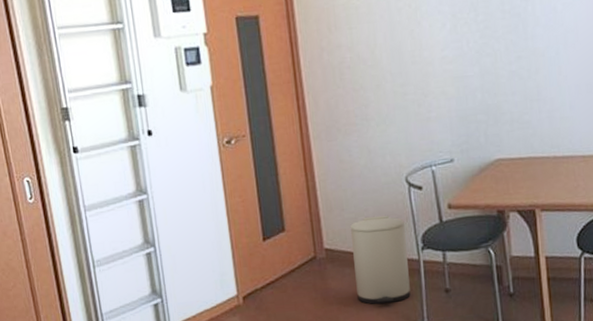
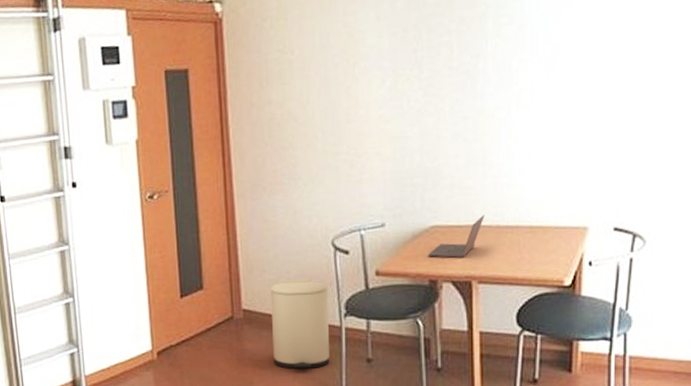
laptop computer: none [494,147,543,189] -> present [428,215,485,258]

